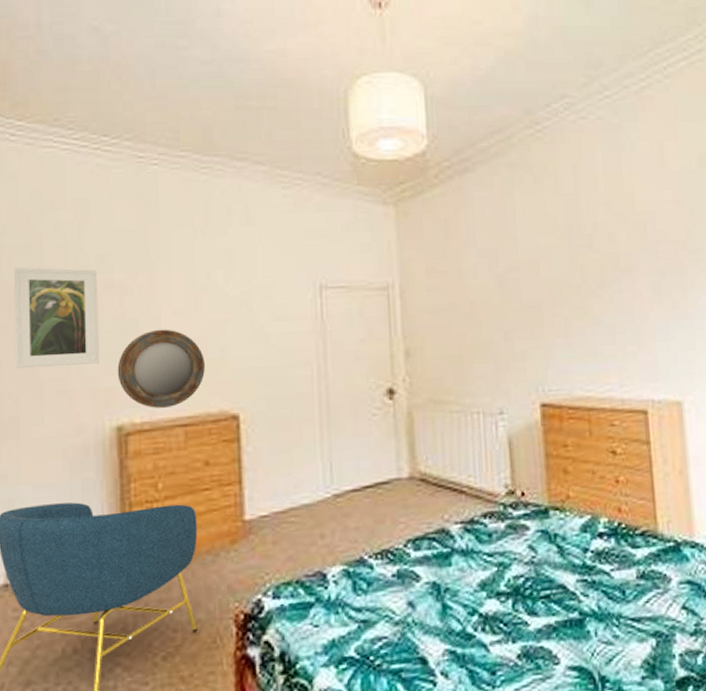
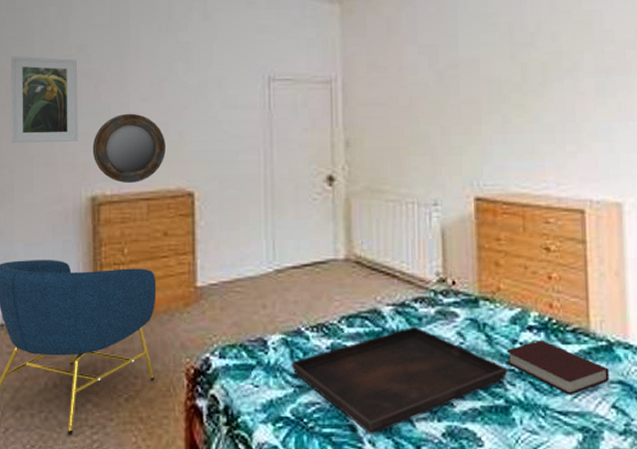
serving tray: none [353,543,581,666] -> present [291,326,508,436]
book: none [578,546,678,601] -> present [506,340,609,395]

